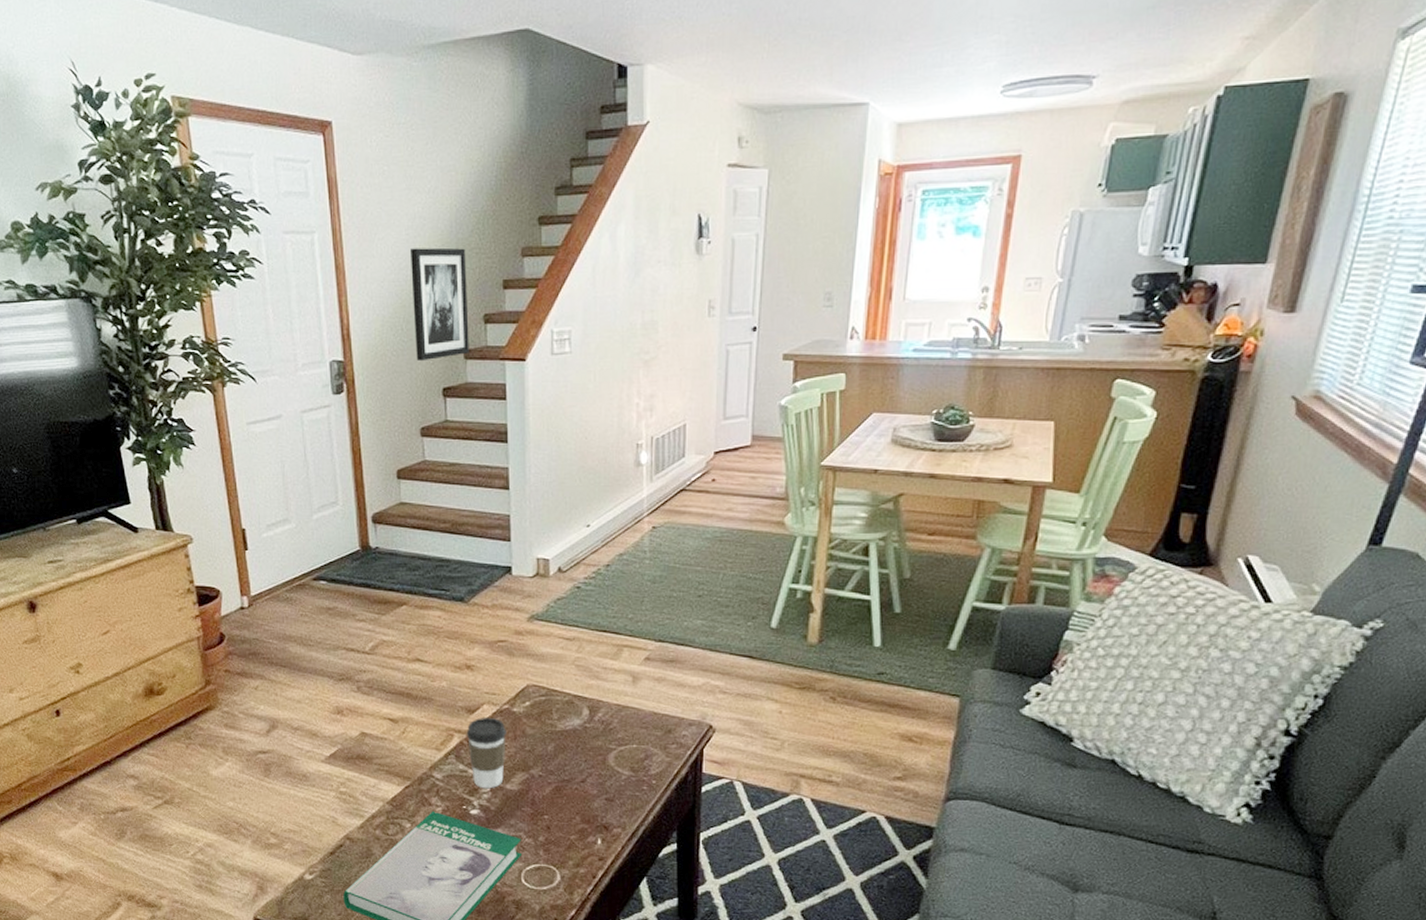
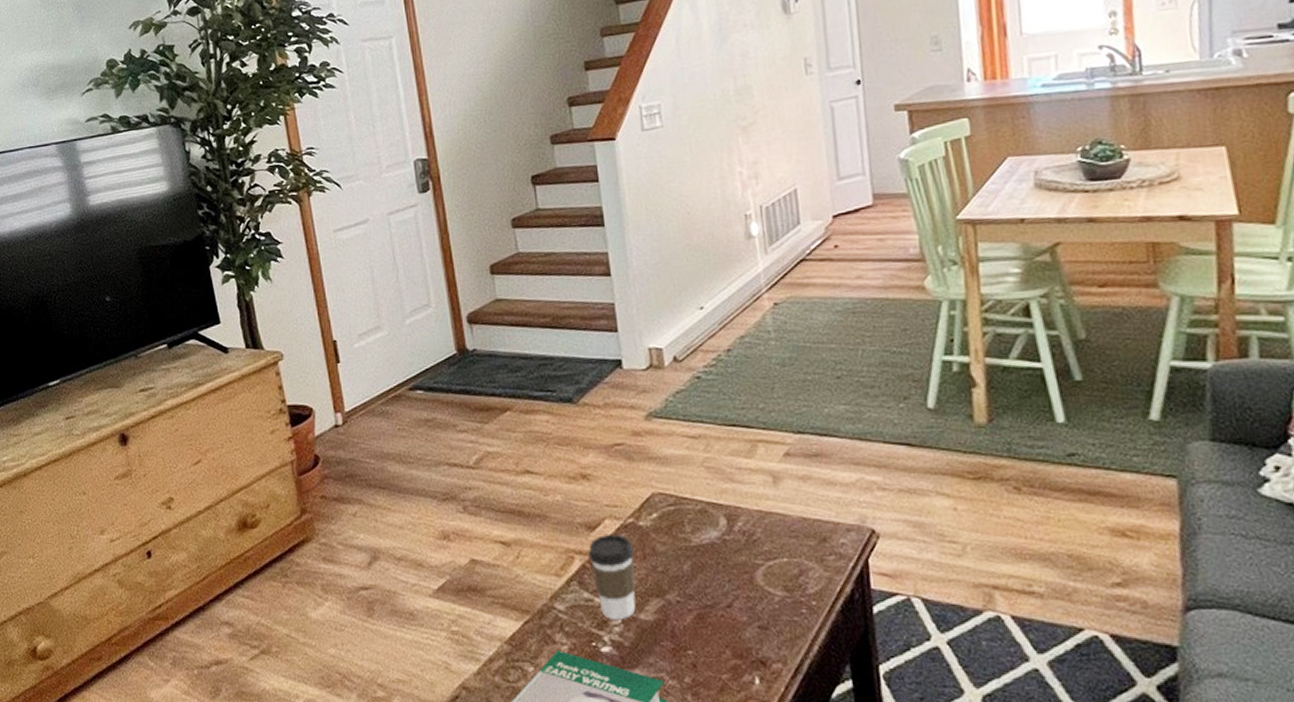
wall art: present [411,247,469,362] -> none [488,35,556,152]

